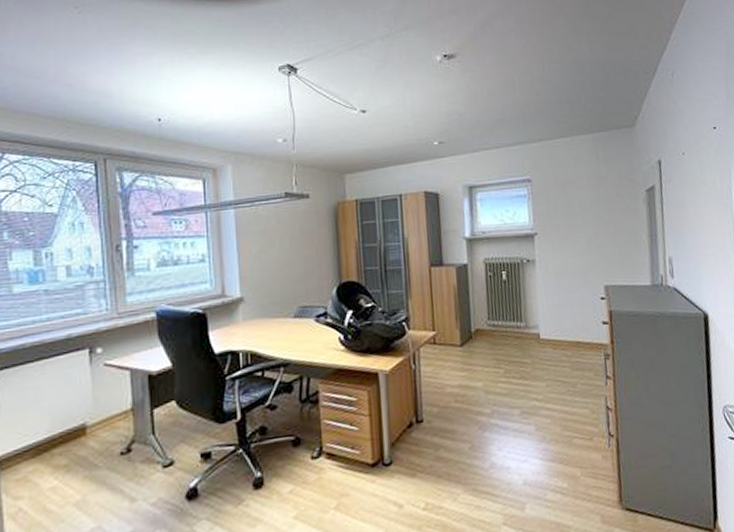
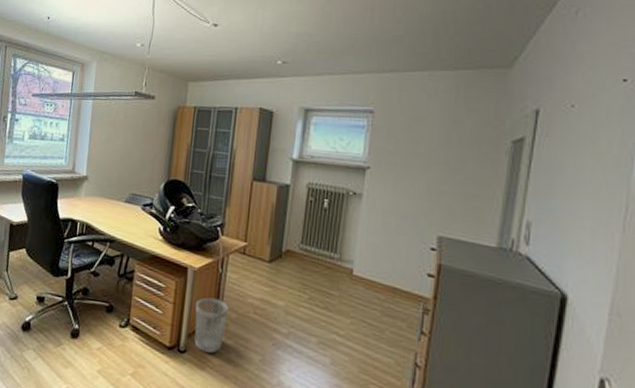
wastebasket: none [394,397,430,458] -> present [194,297,229,353]

